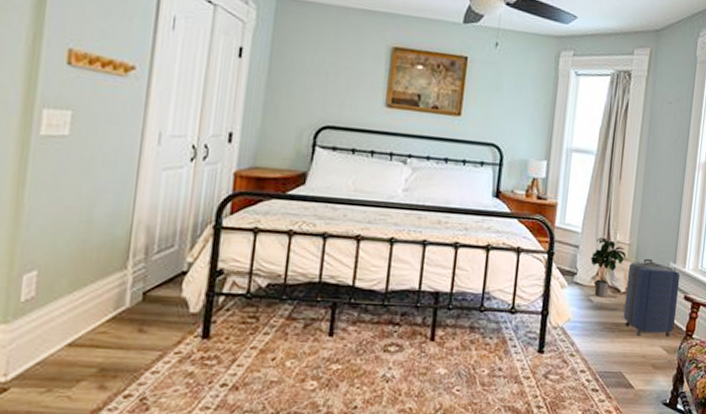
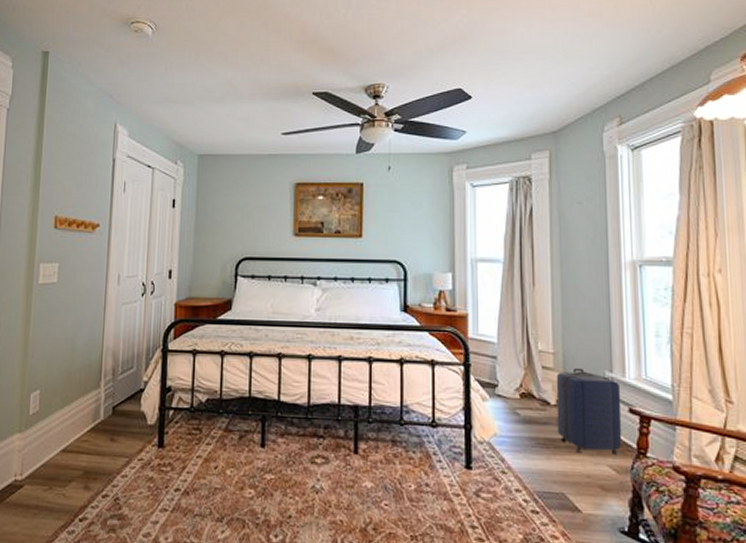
potted plant: present [591,238,627,298] -> none [512,347,553,411]

